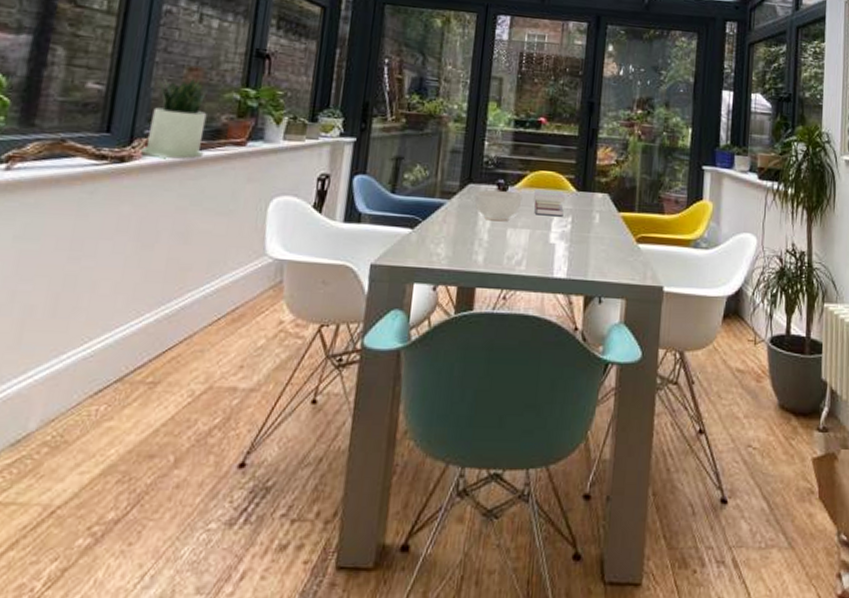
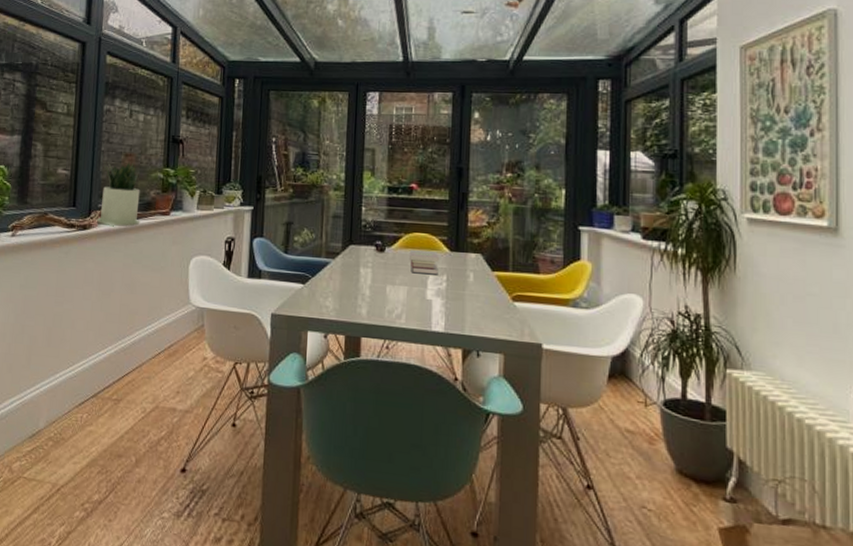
bowl: present [475,190,523,222] -> none [356,250,399,279]

